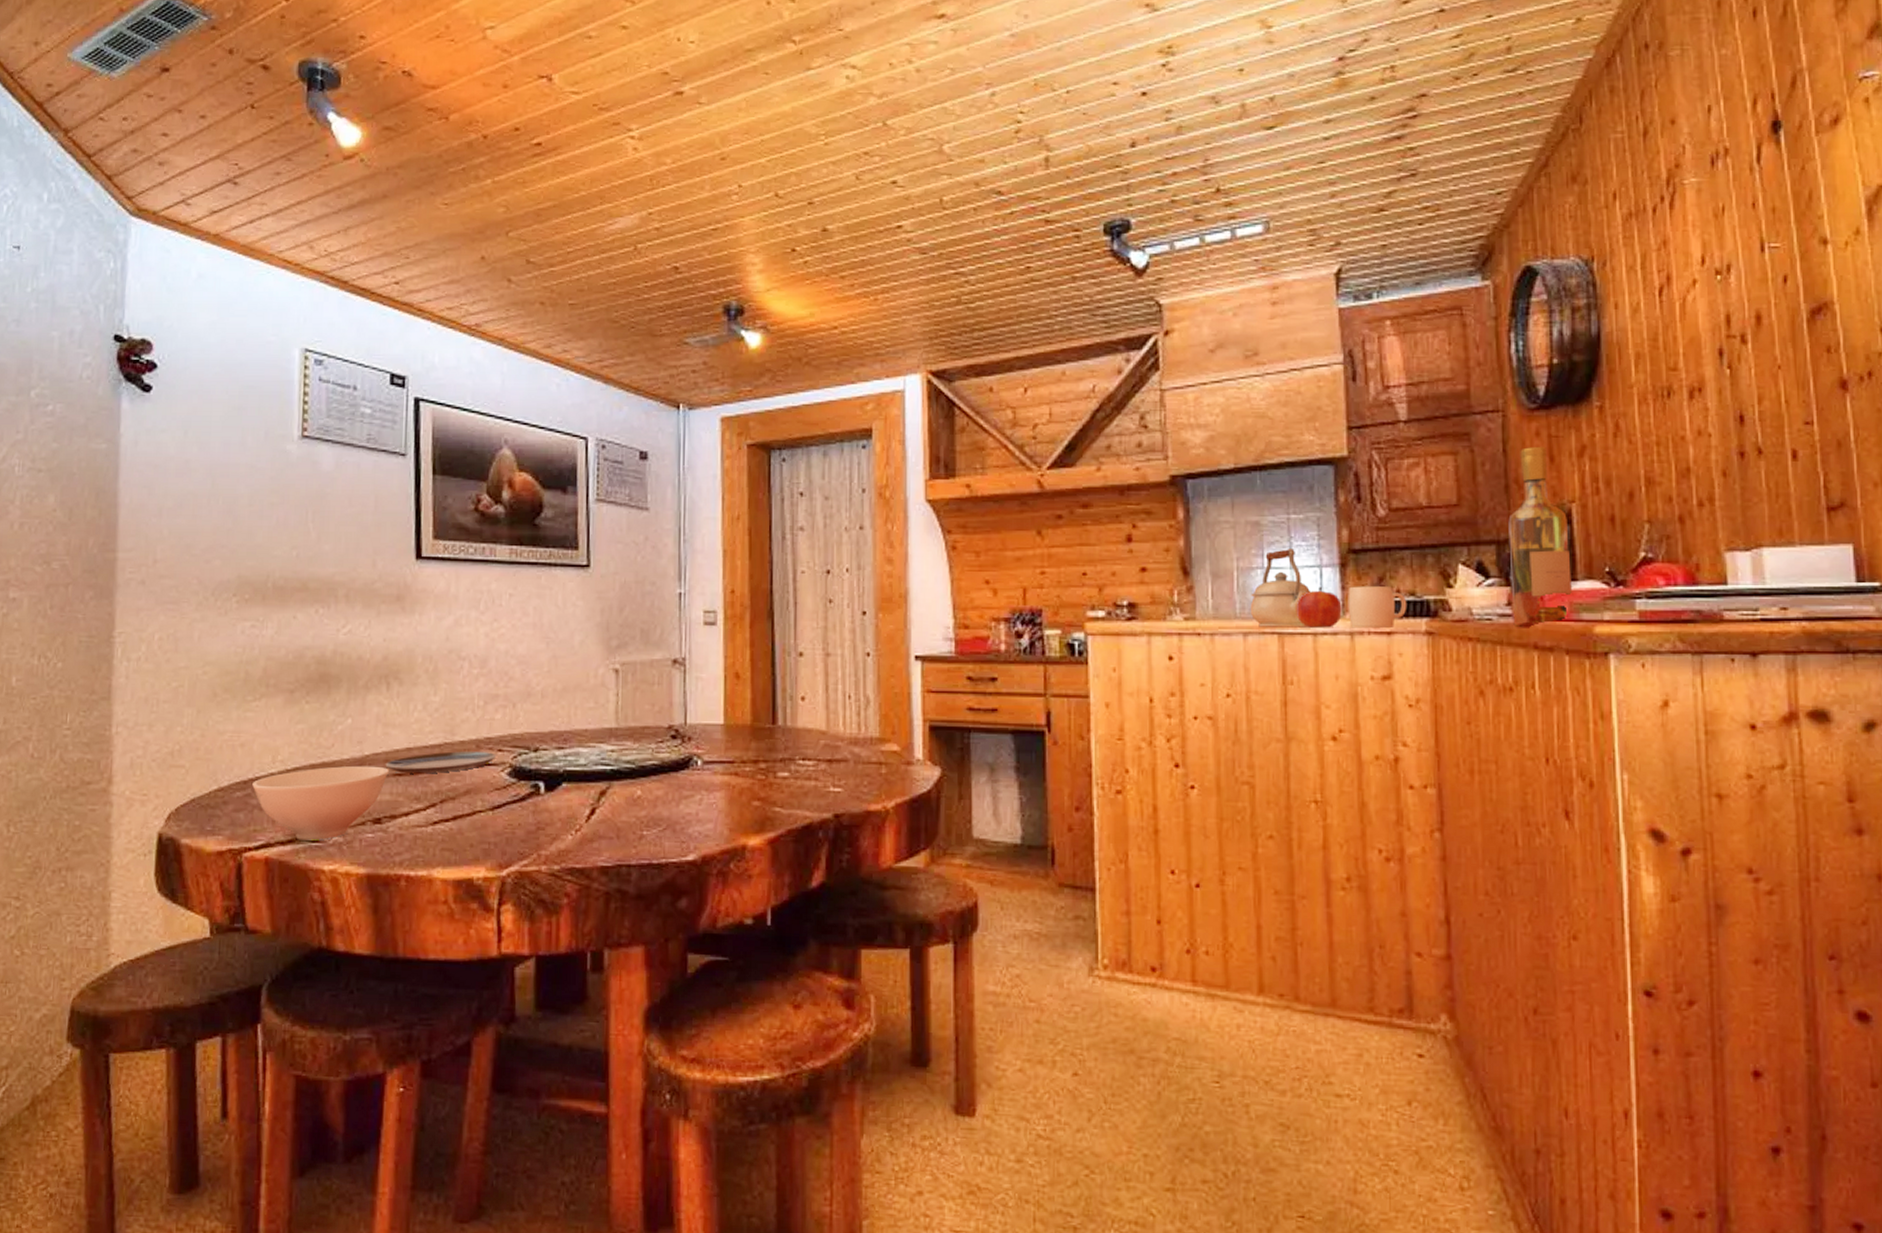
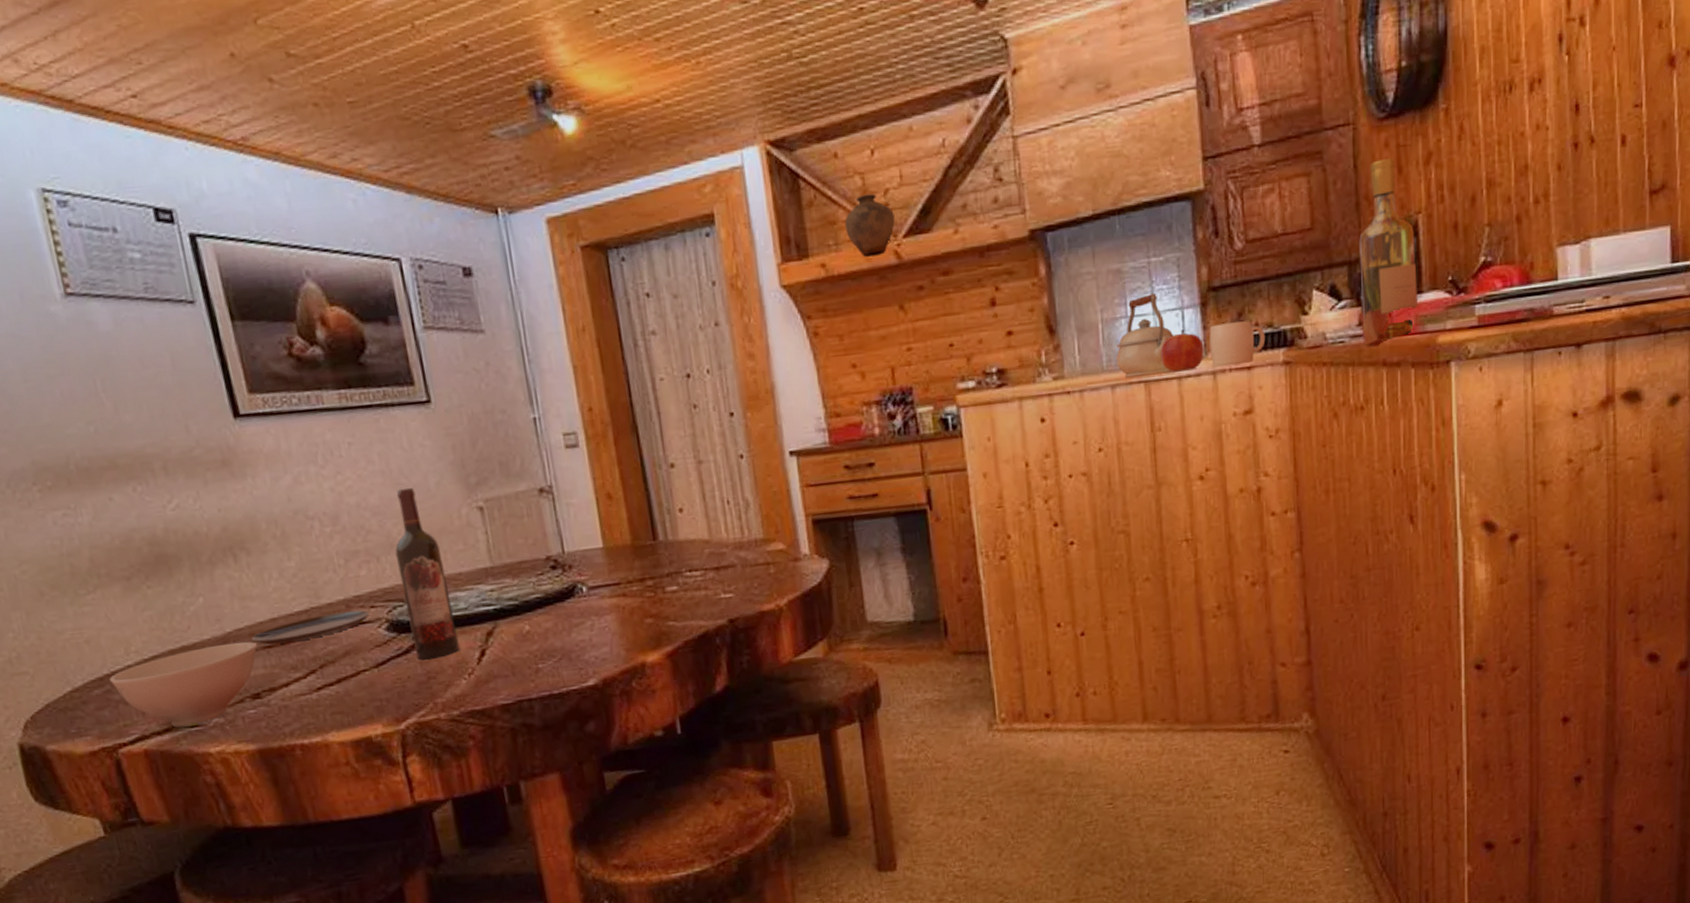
wine bottle: none [530,643,573,810] -> present [394,488,460,660]
vase: none [992,427,1041,484] -> present [844,193,895,258]

